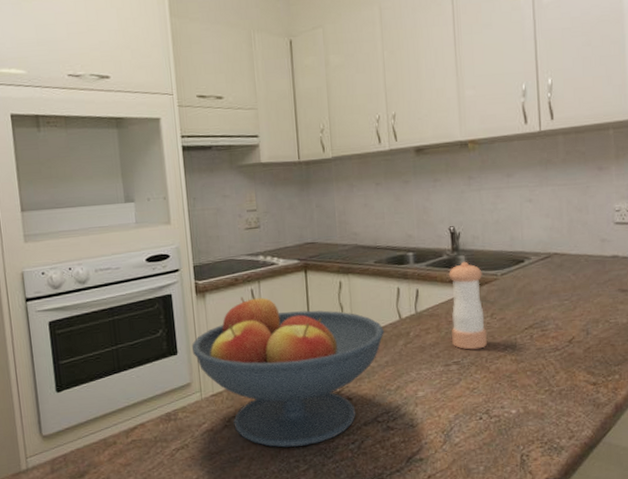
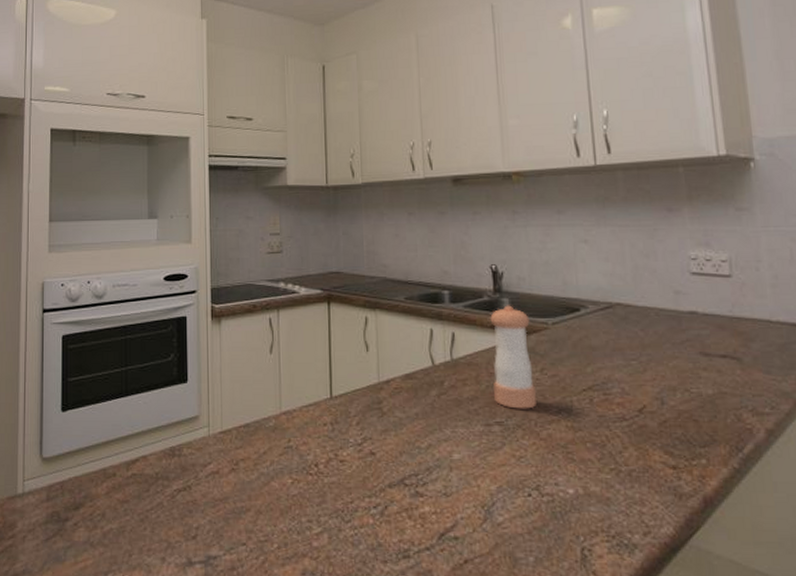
fruit bowl: present [191,297,385,448] -> none [202,325,415,503]

